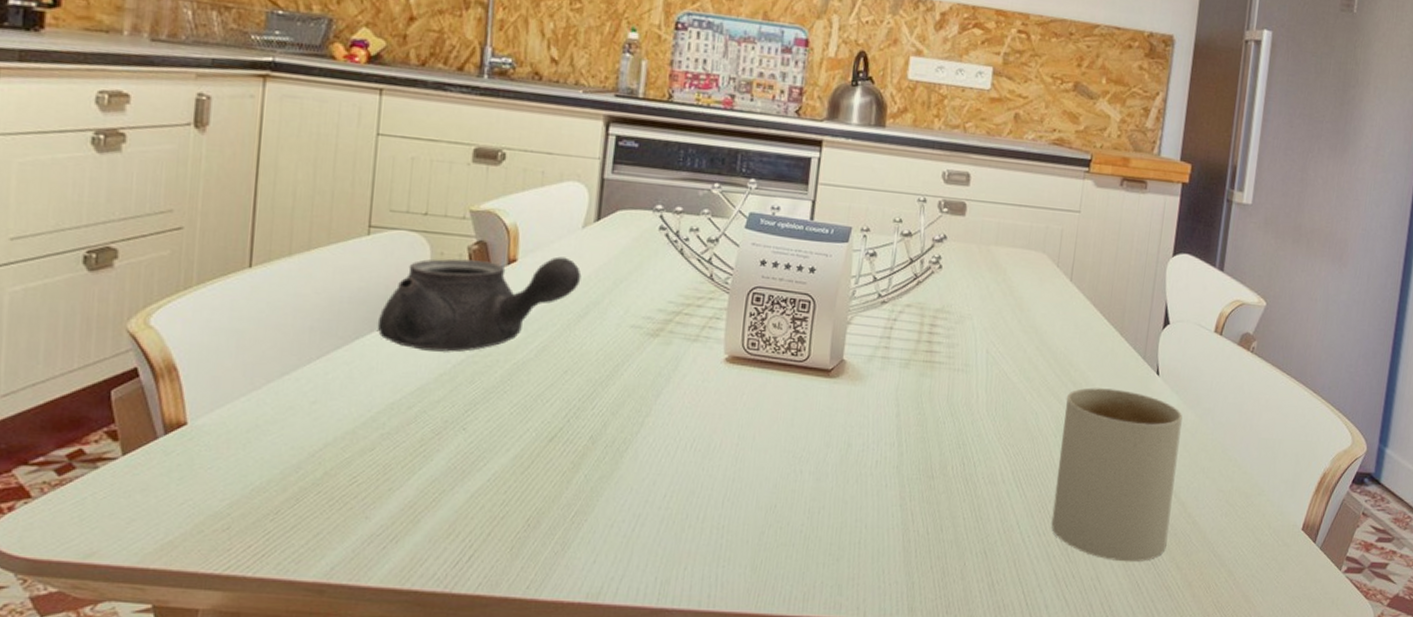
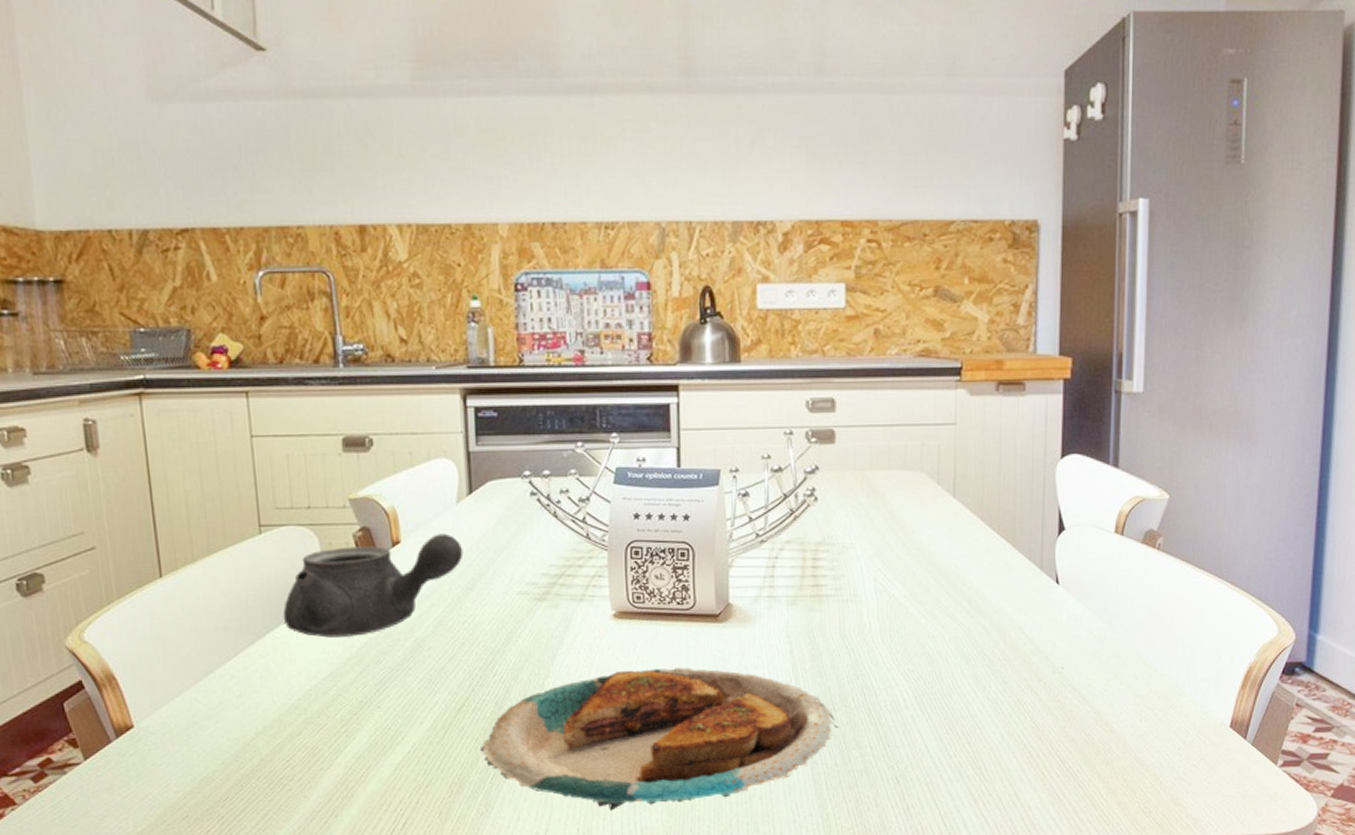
plate: none [565,416,934,561] -> present [479,667,838,811]
mug: present [1051,387,1183,562] -> none [961,603,1089,776]

